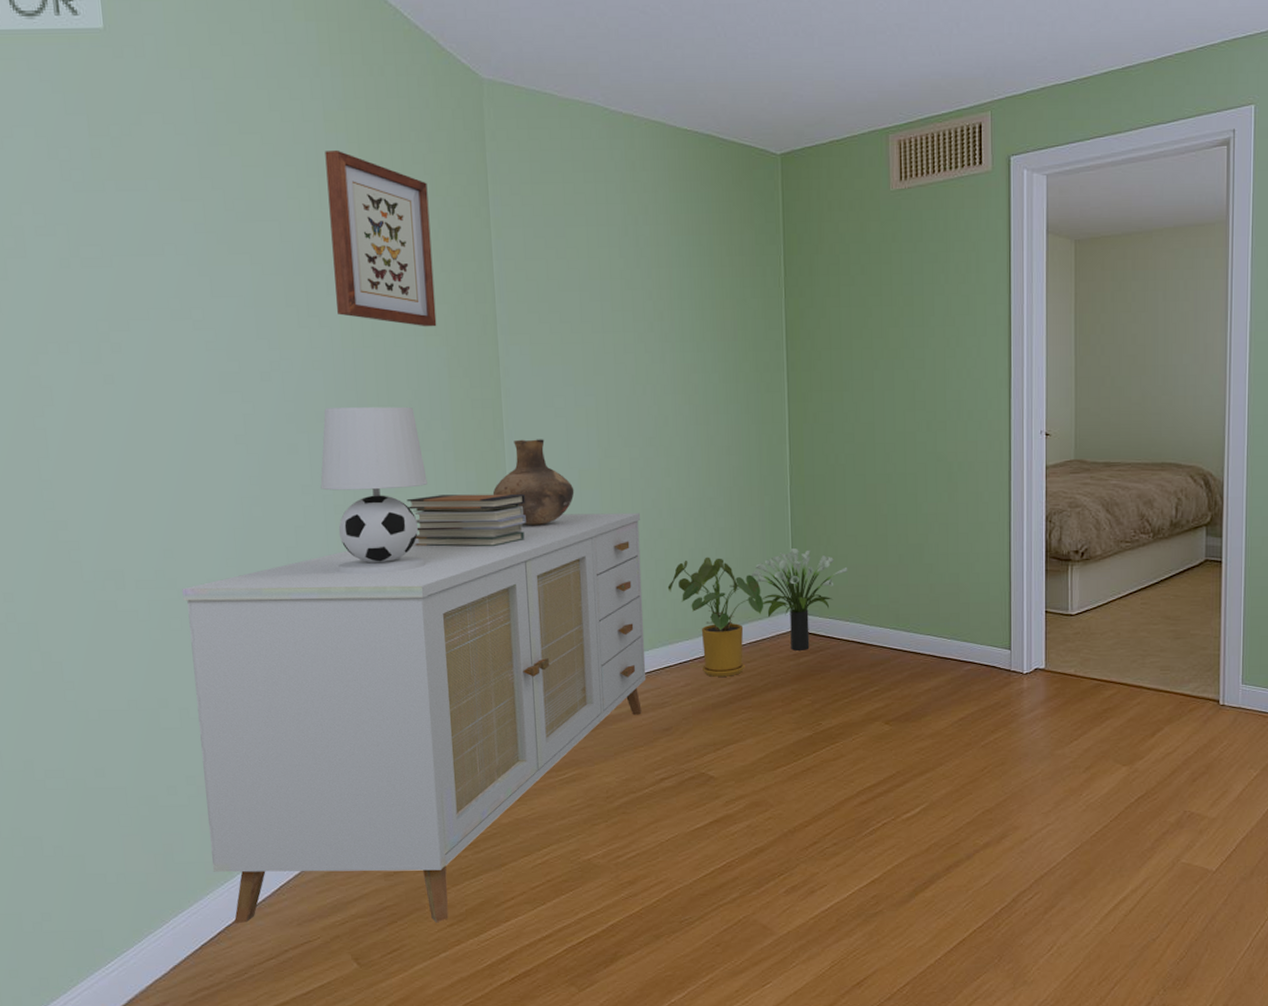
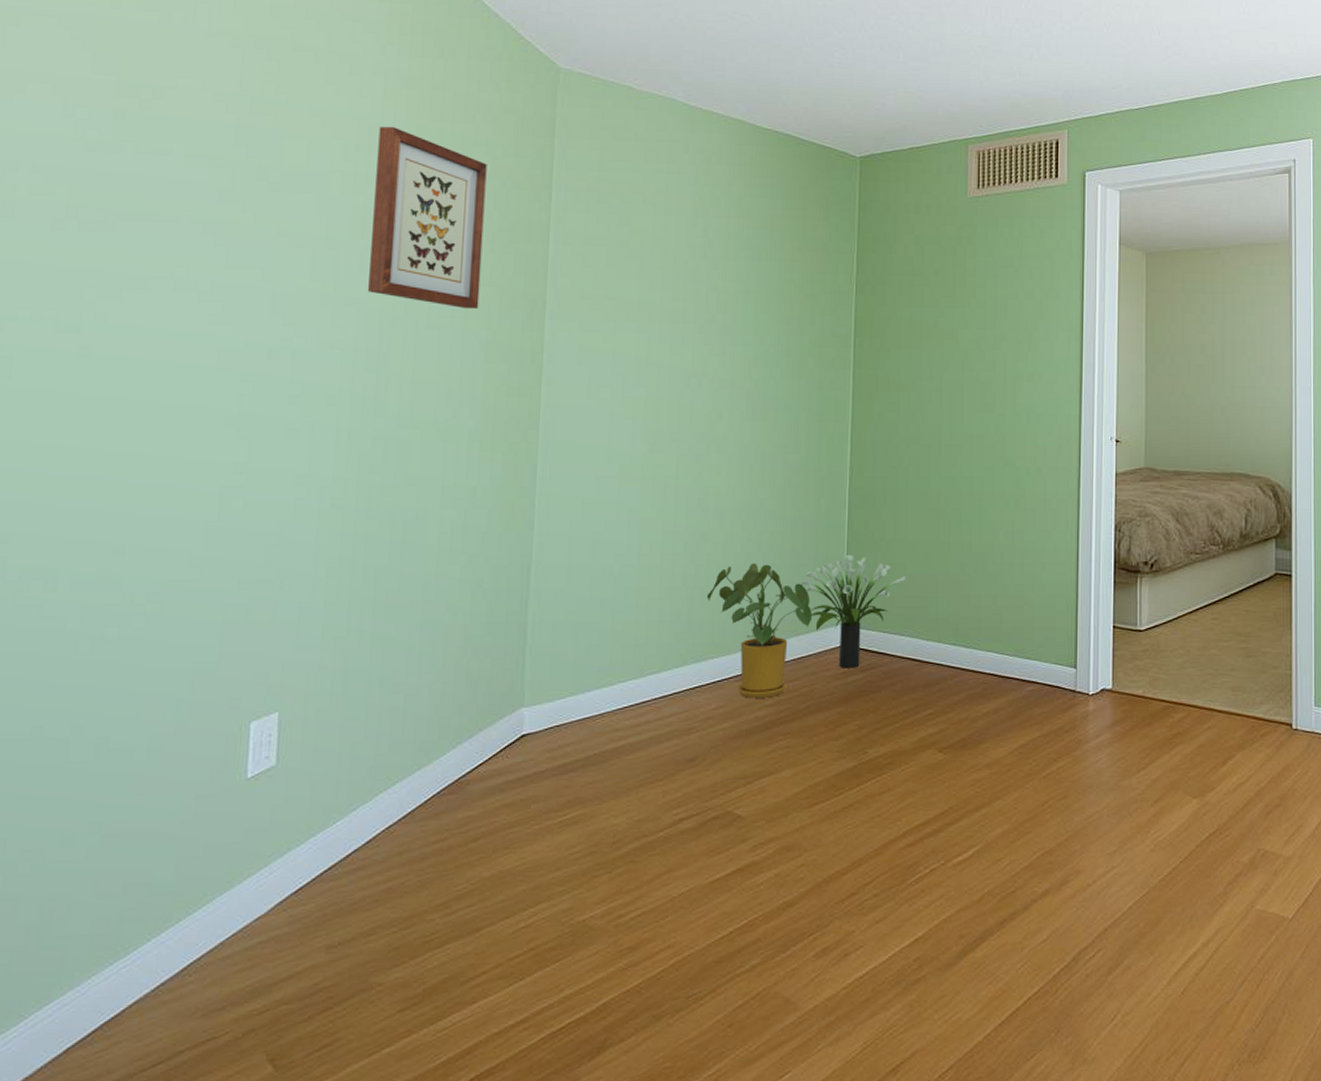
sideboard: present [182,512,647,924] -> none [101,513,683,1018]
table lamp: present [320,406,427,574] -> none [318,391,445,577]
book stack: present [407,493,526,547] -> none [418,489,557,548]
vase: present [492,439,575,526] -> none [518,431,612,526]

